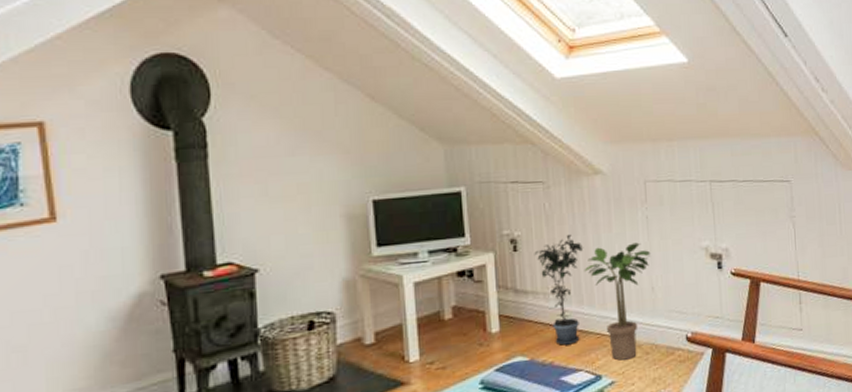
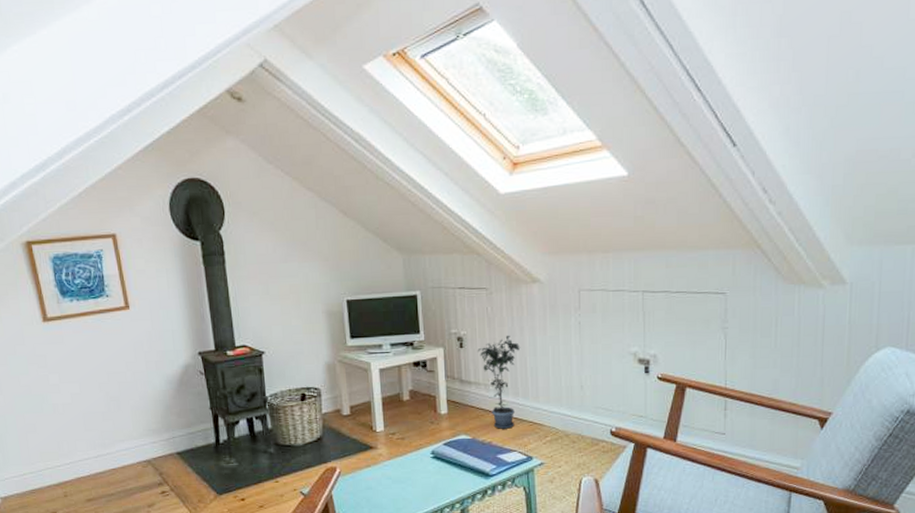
potted plant: present [584,242,651,361] -> none [520,345,582,446]

